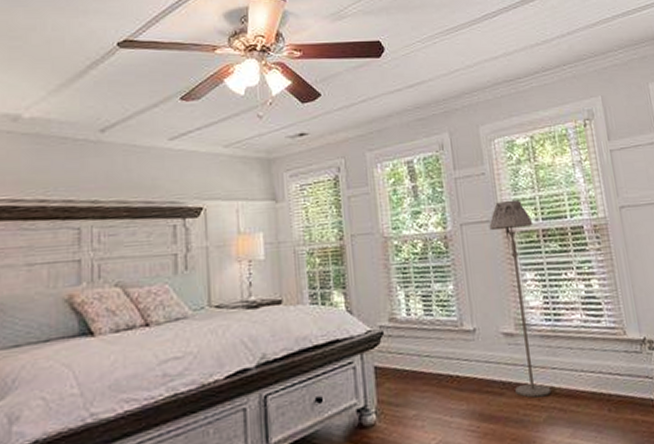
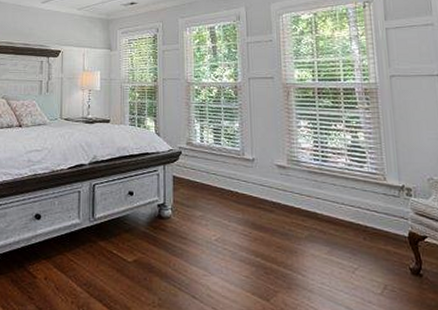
floor lamp: present [489,199,552,398] -> none [272,62,314,219]

